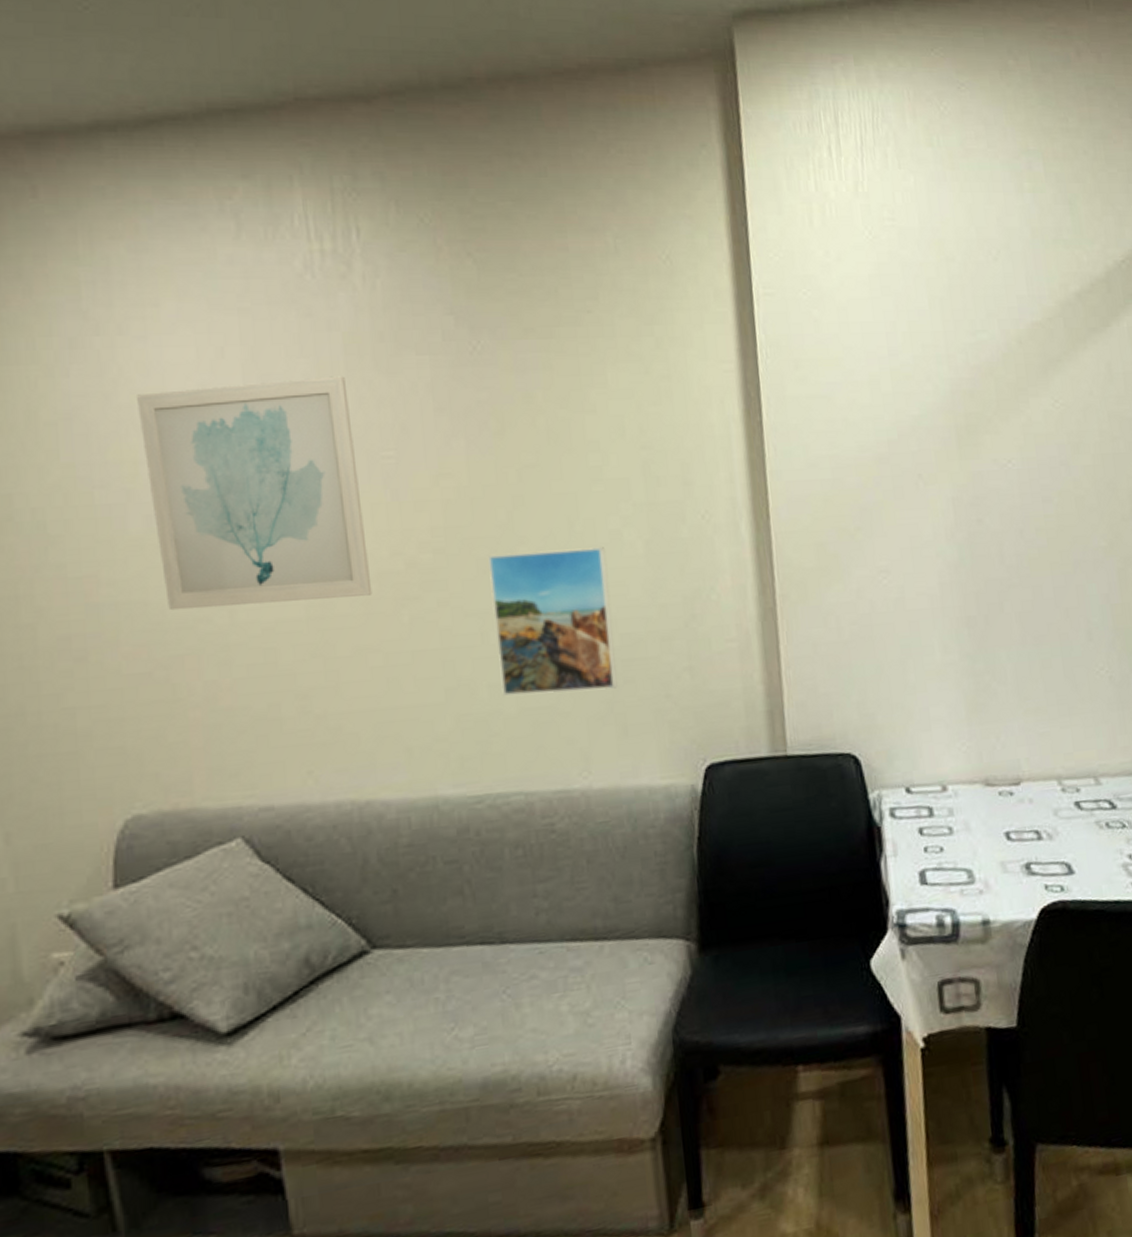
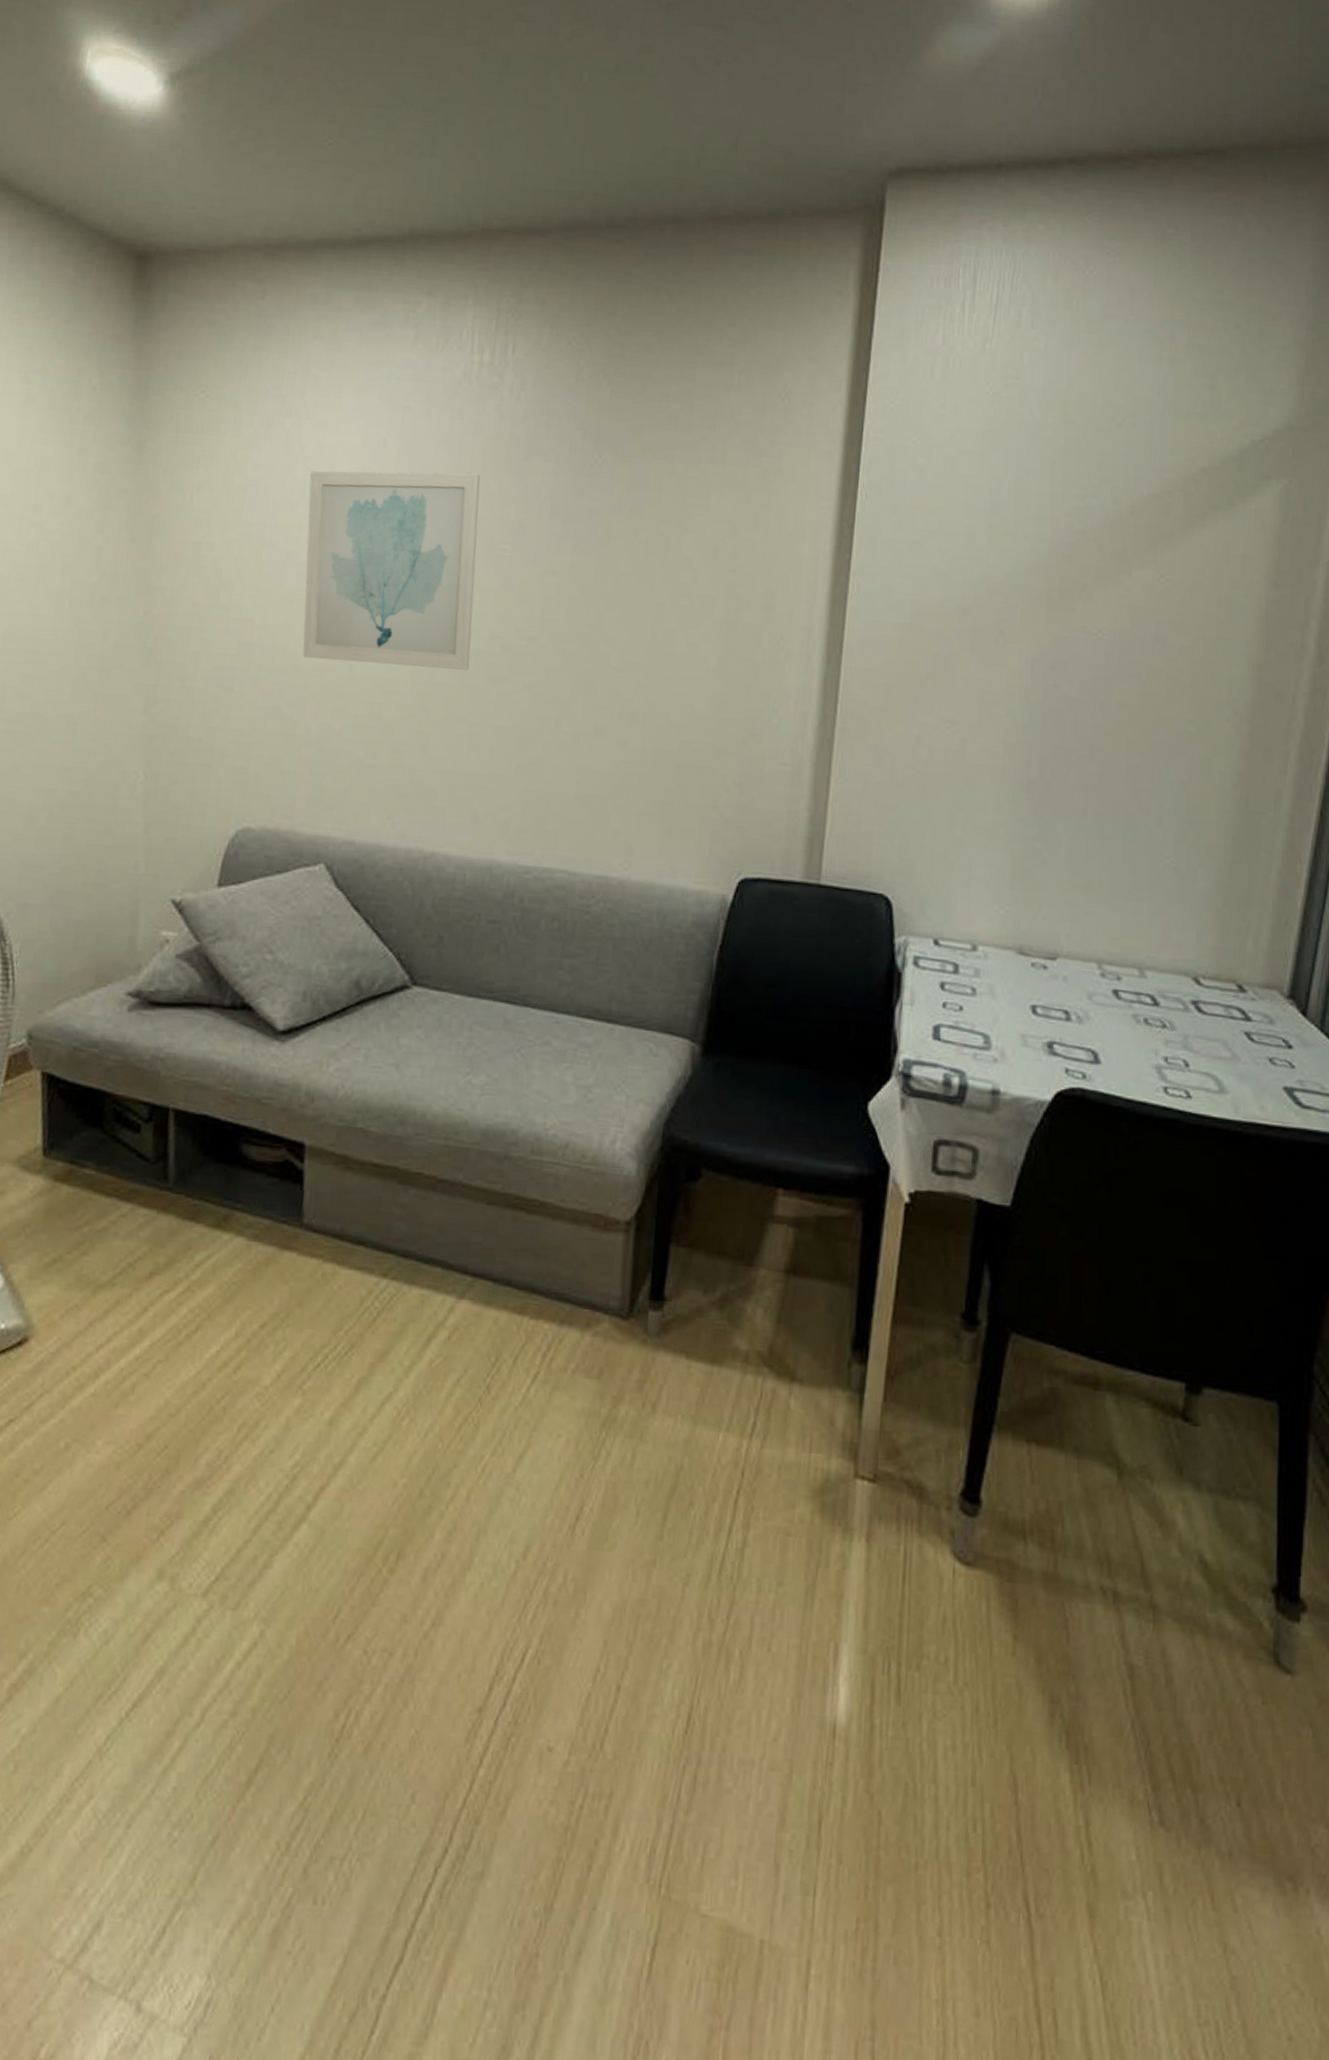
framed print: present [487,546,617,696] -> none [565,650,680,792]

